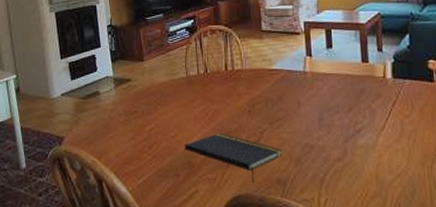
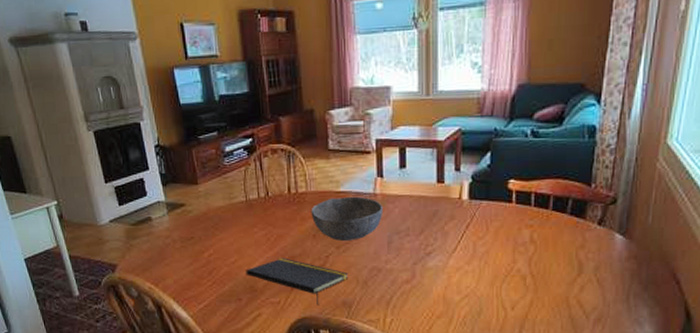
bowl: none [246,74,313,117] -> present [311,196,382,241]

